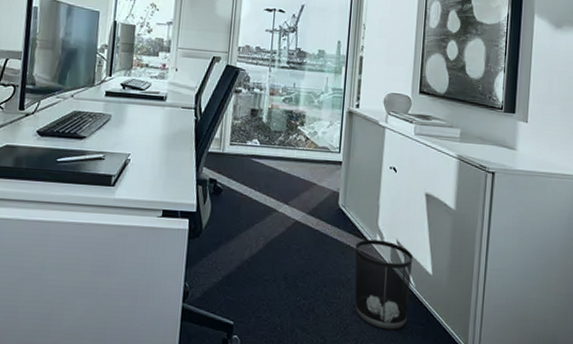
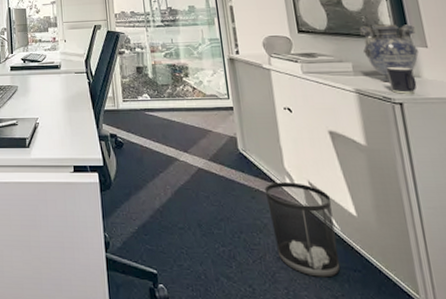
decorative vase: none [473,95,522,152] -> present [358,24,419,82]
mug: none [488,137,511,165] -> present [386,67,417,94]

